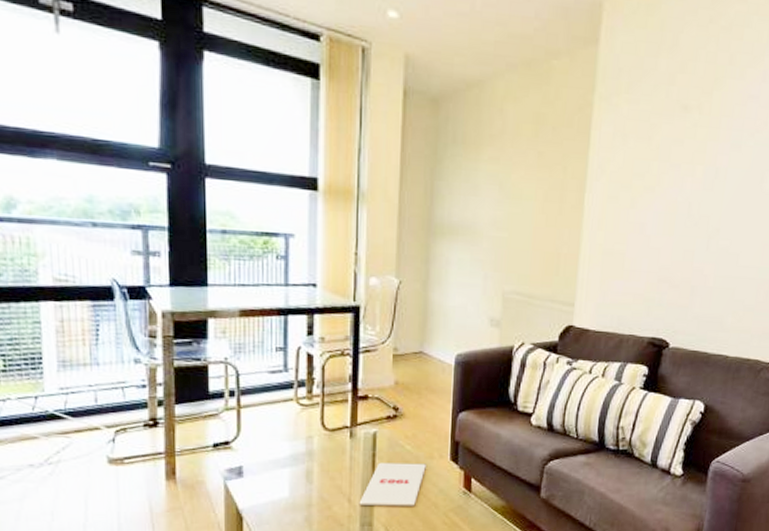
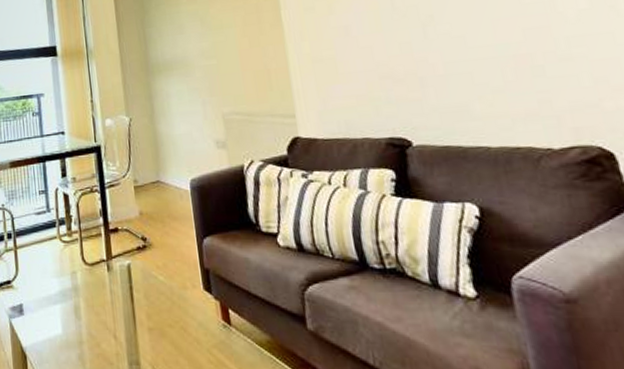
magazine: present [359,462,426,506] -> none [124,295,182,342]

